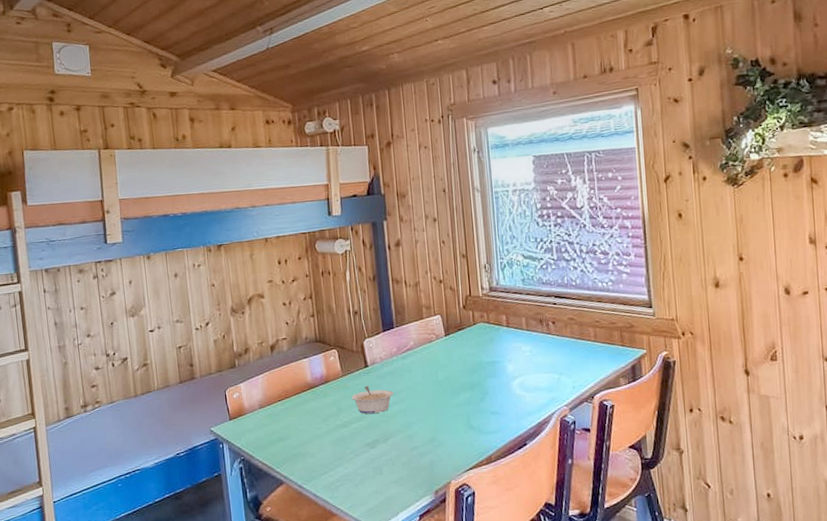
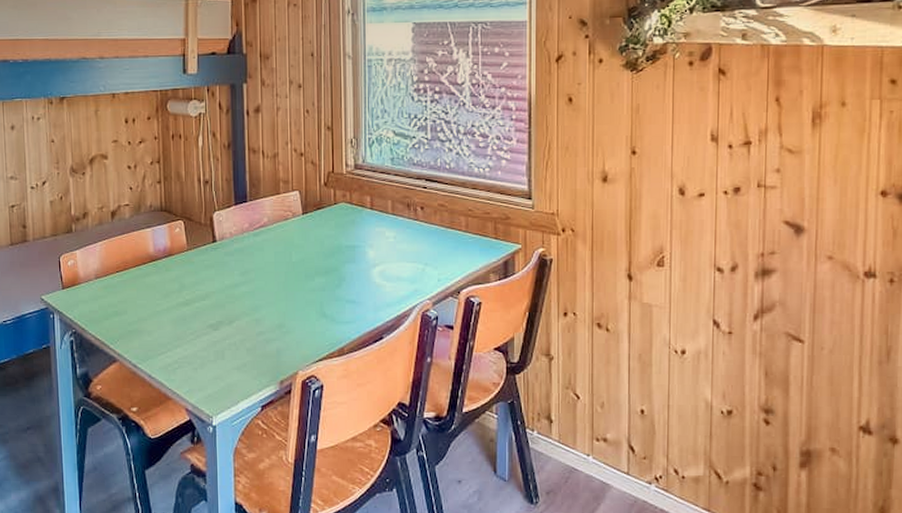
legume: present [351,386,394,414] -> none [196,263,242,294]

